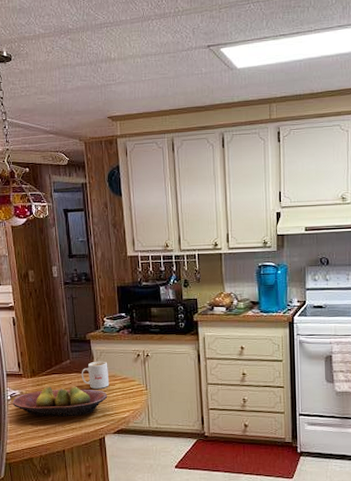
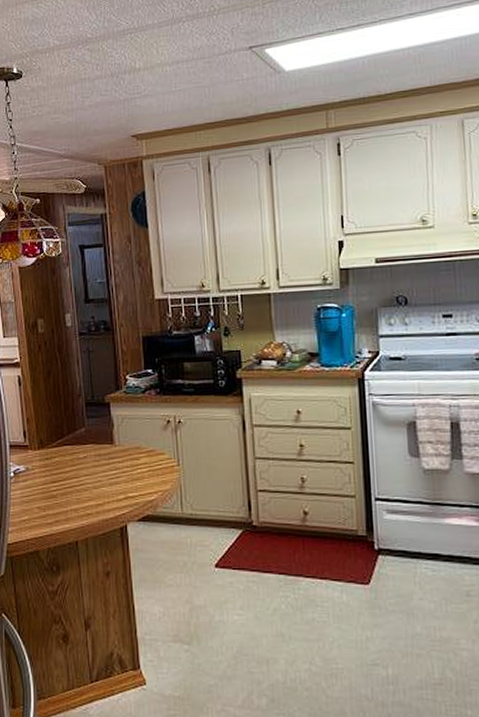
fruit bowl: present [12,385,108,417] -> none [16,459,131,498]
mug: present [81,361,110,389] -> none [98,429,133,464]

